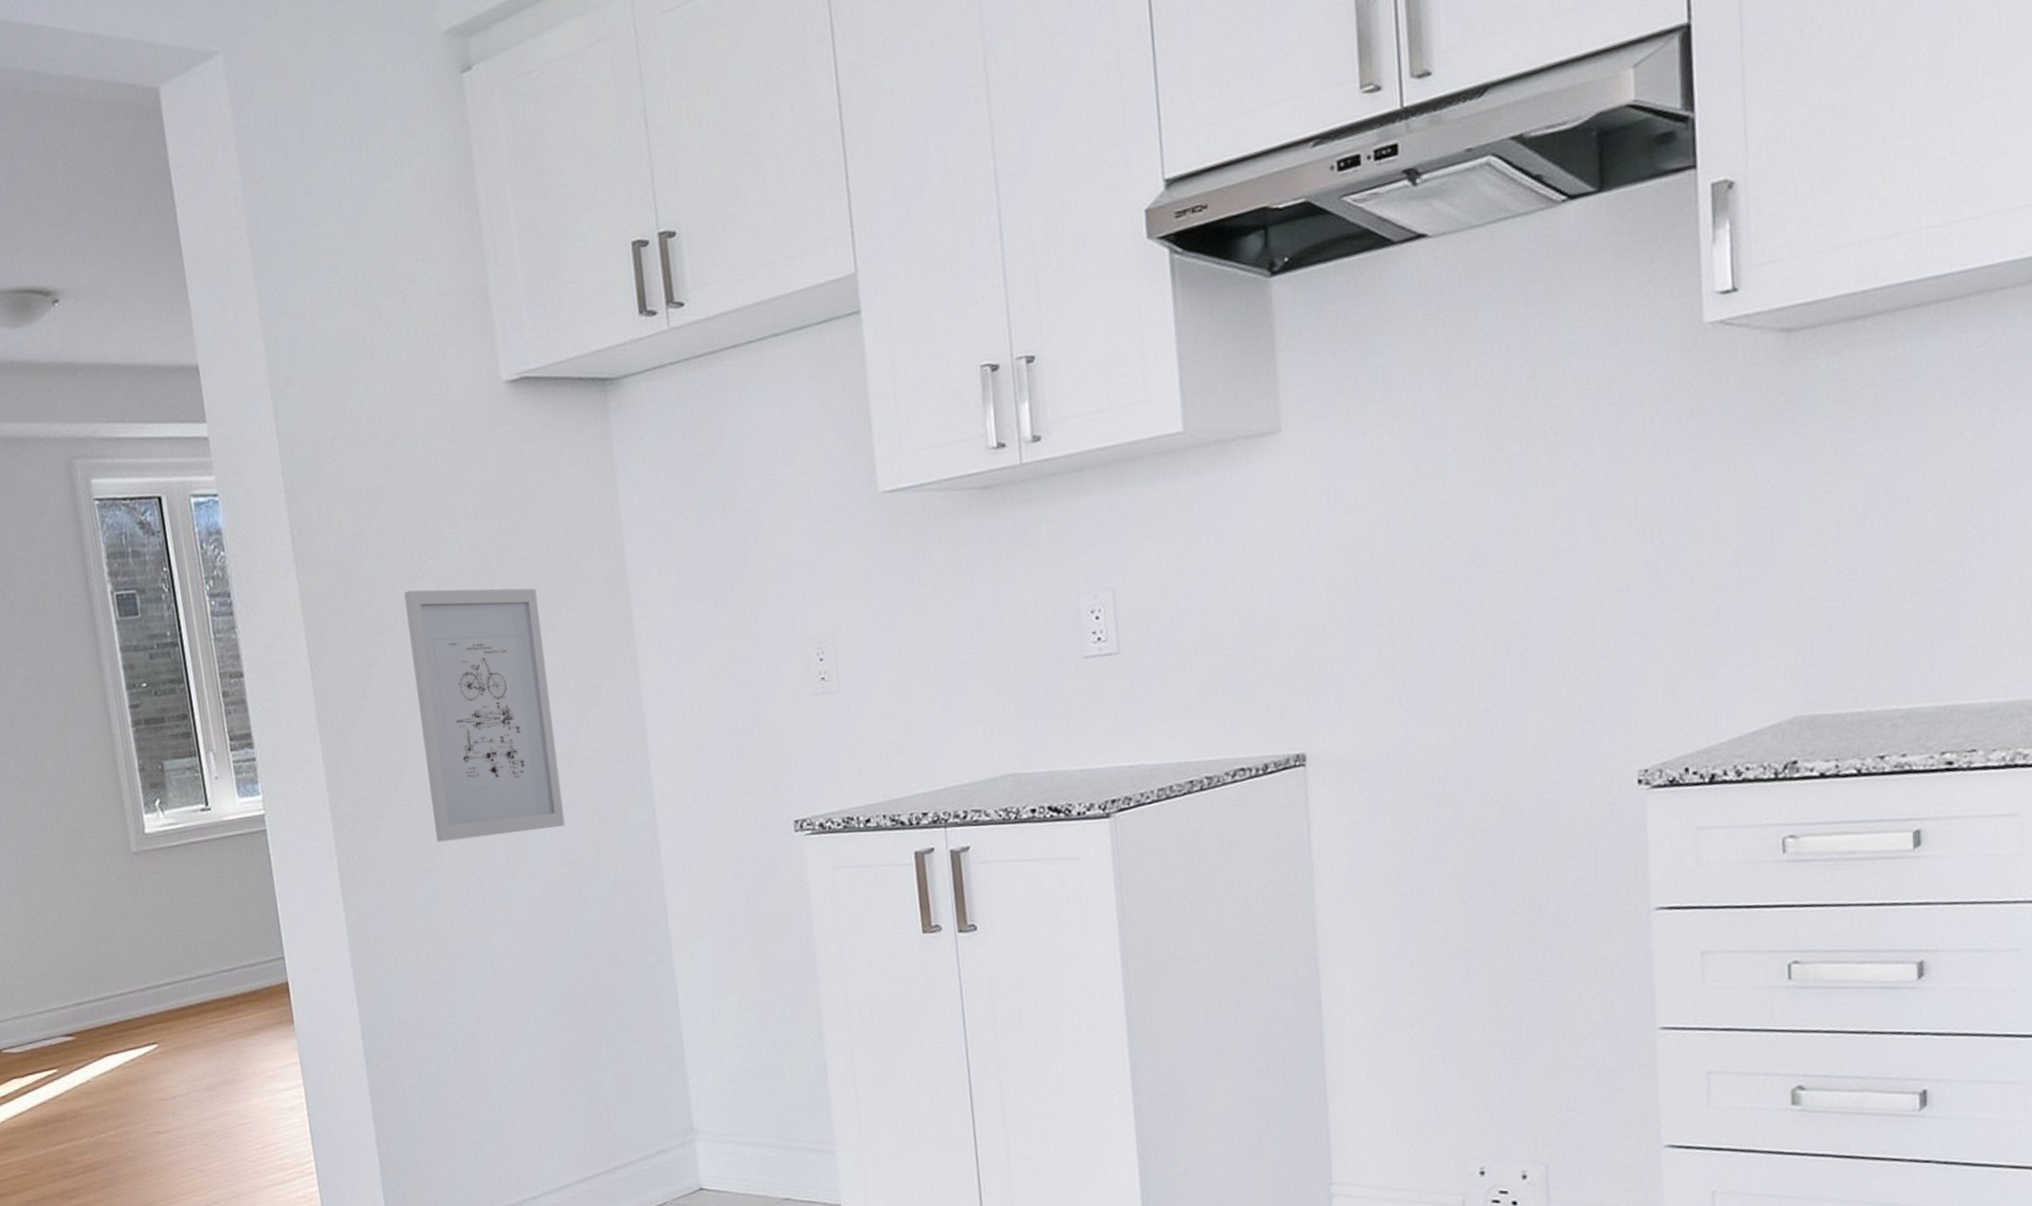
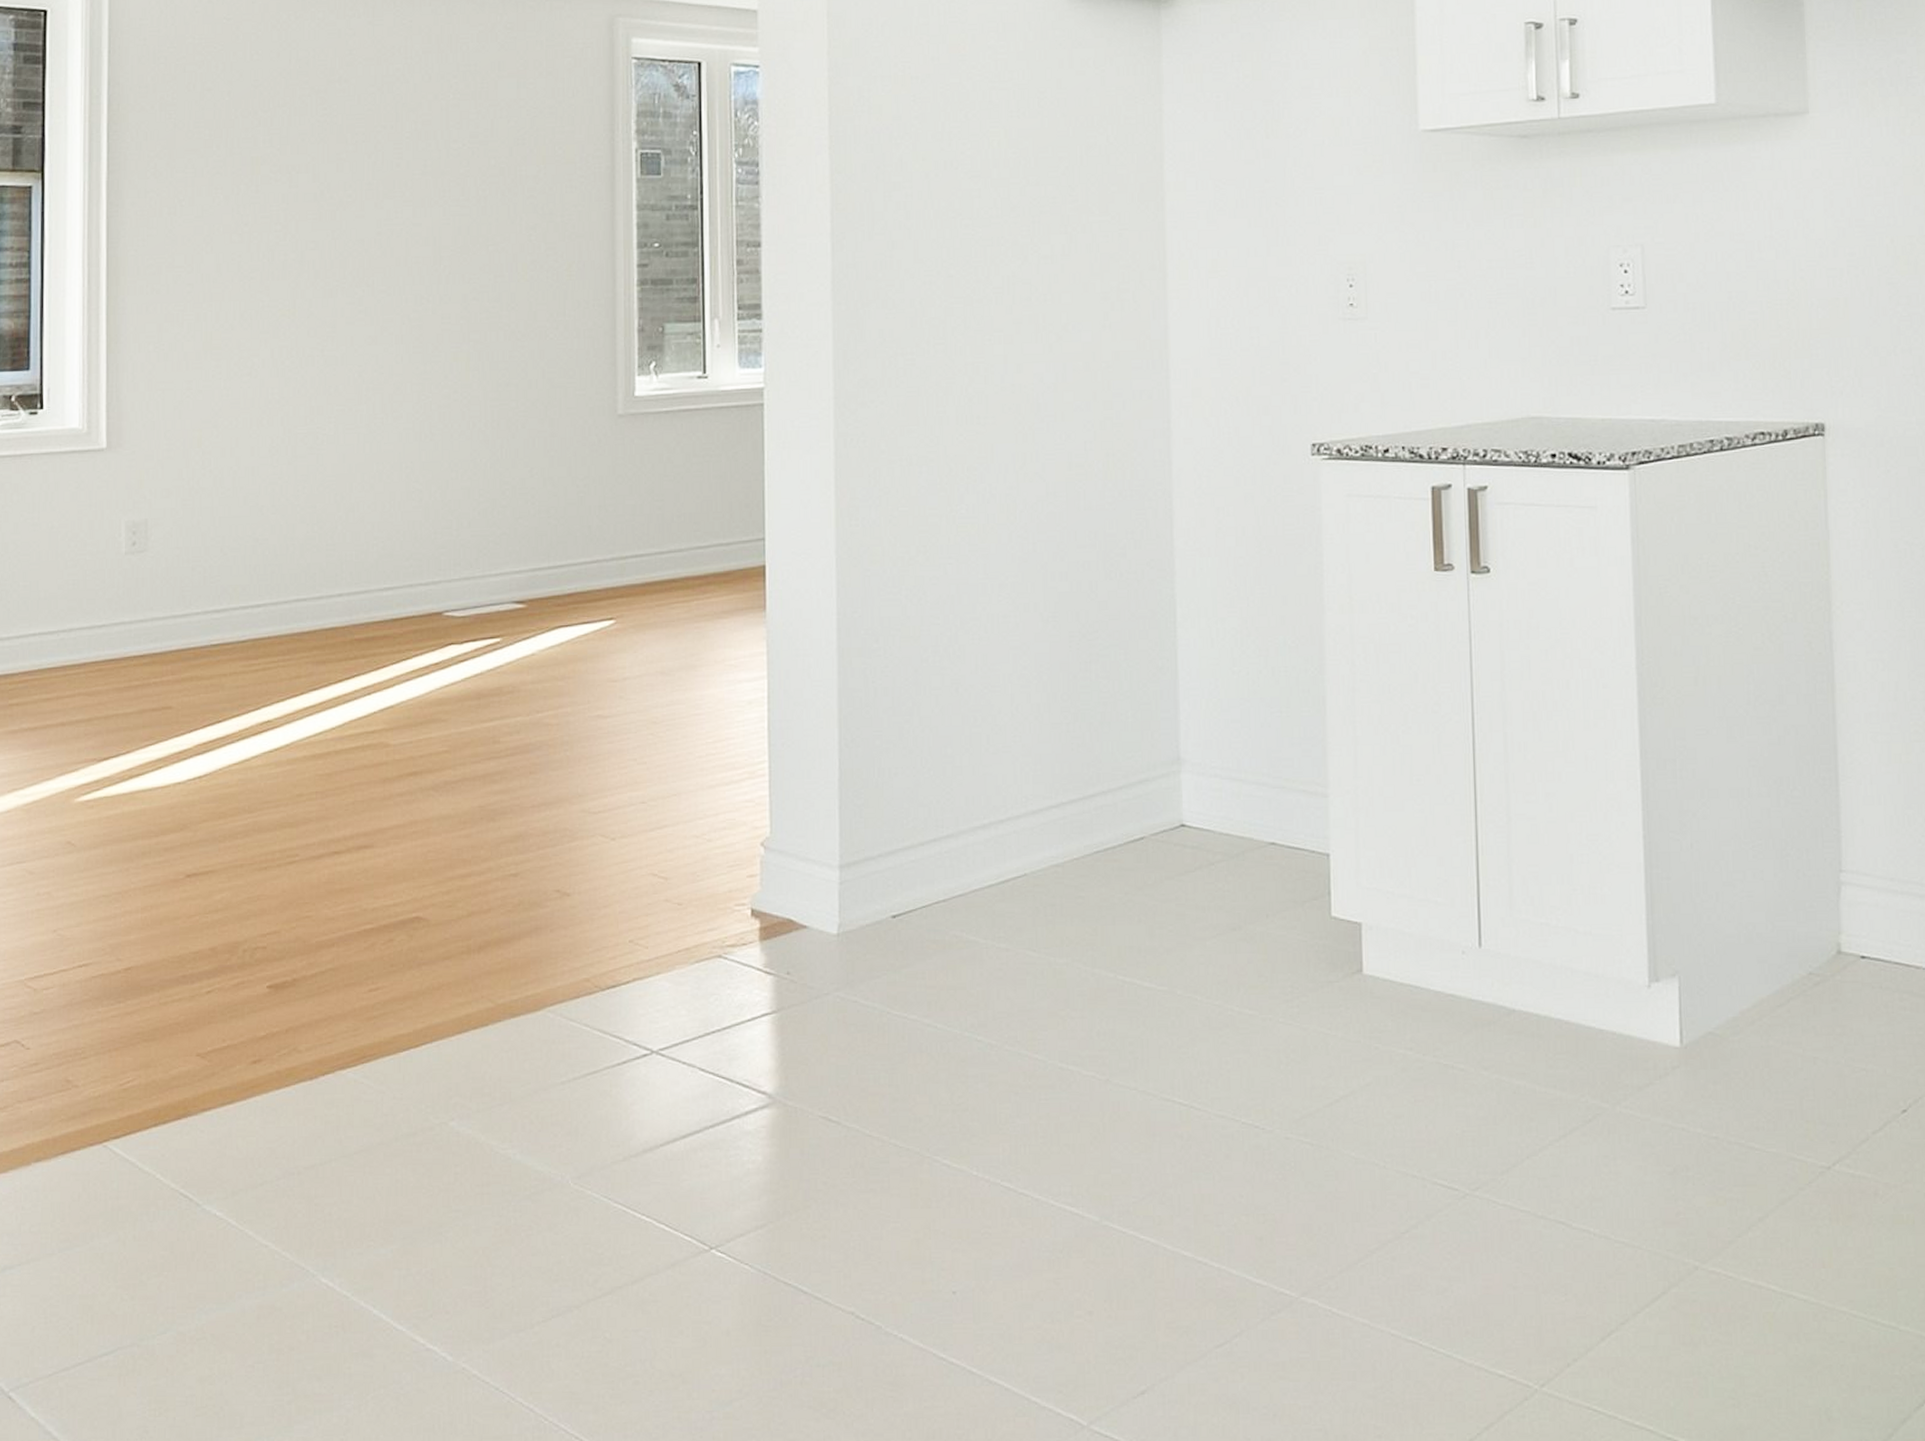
wall art: present [404,588,565,842] -> none [937,178,1077,433]

